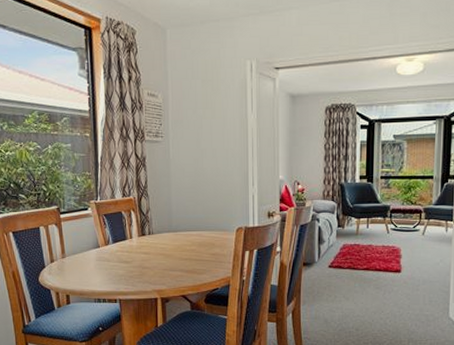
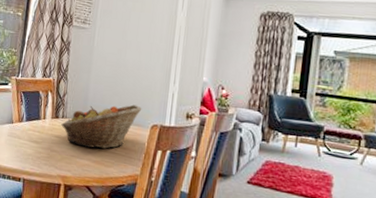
fruit basket: none [149,211,226,260] -> present [61,104,142,149]

